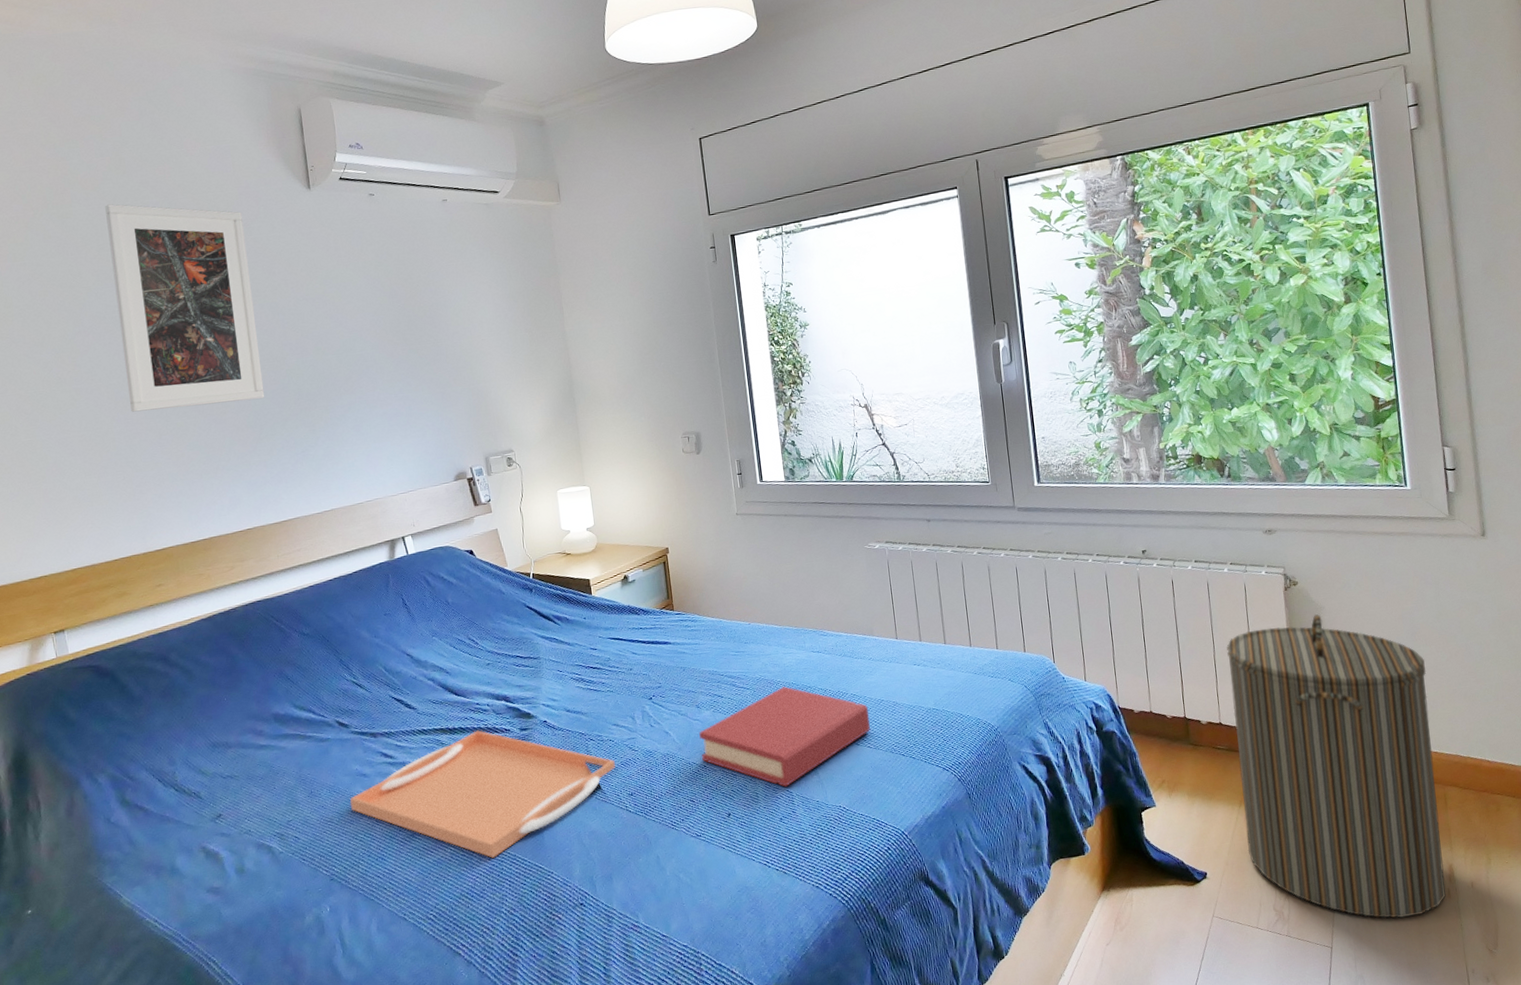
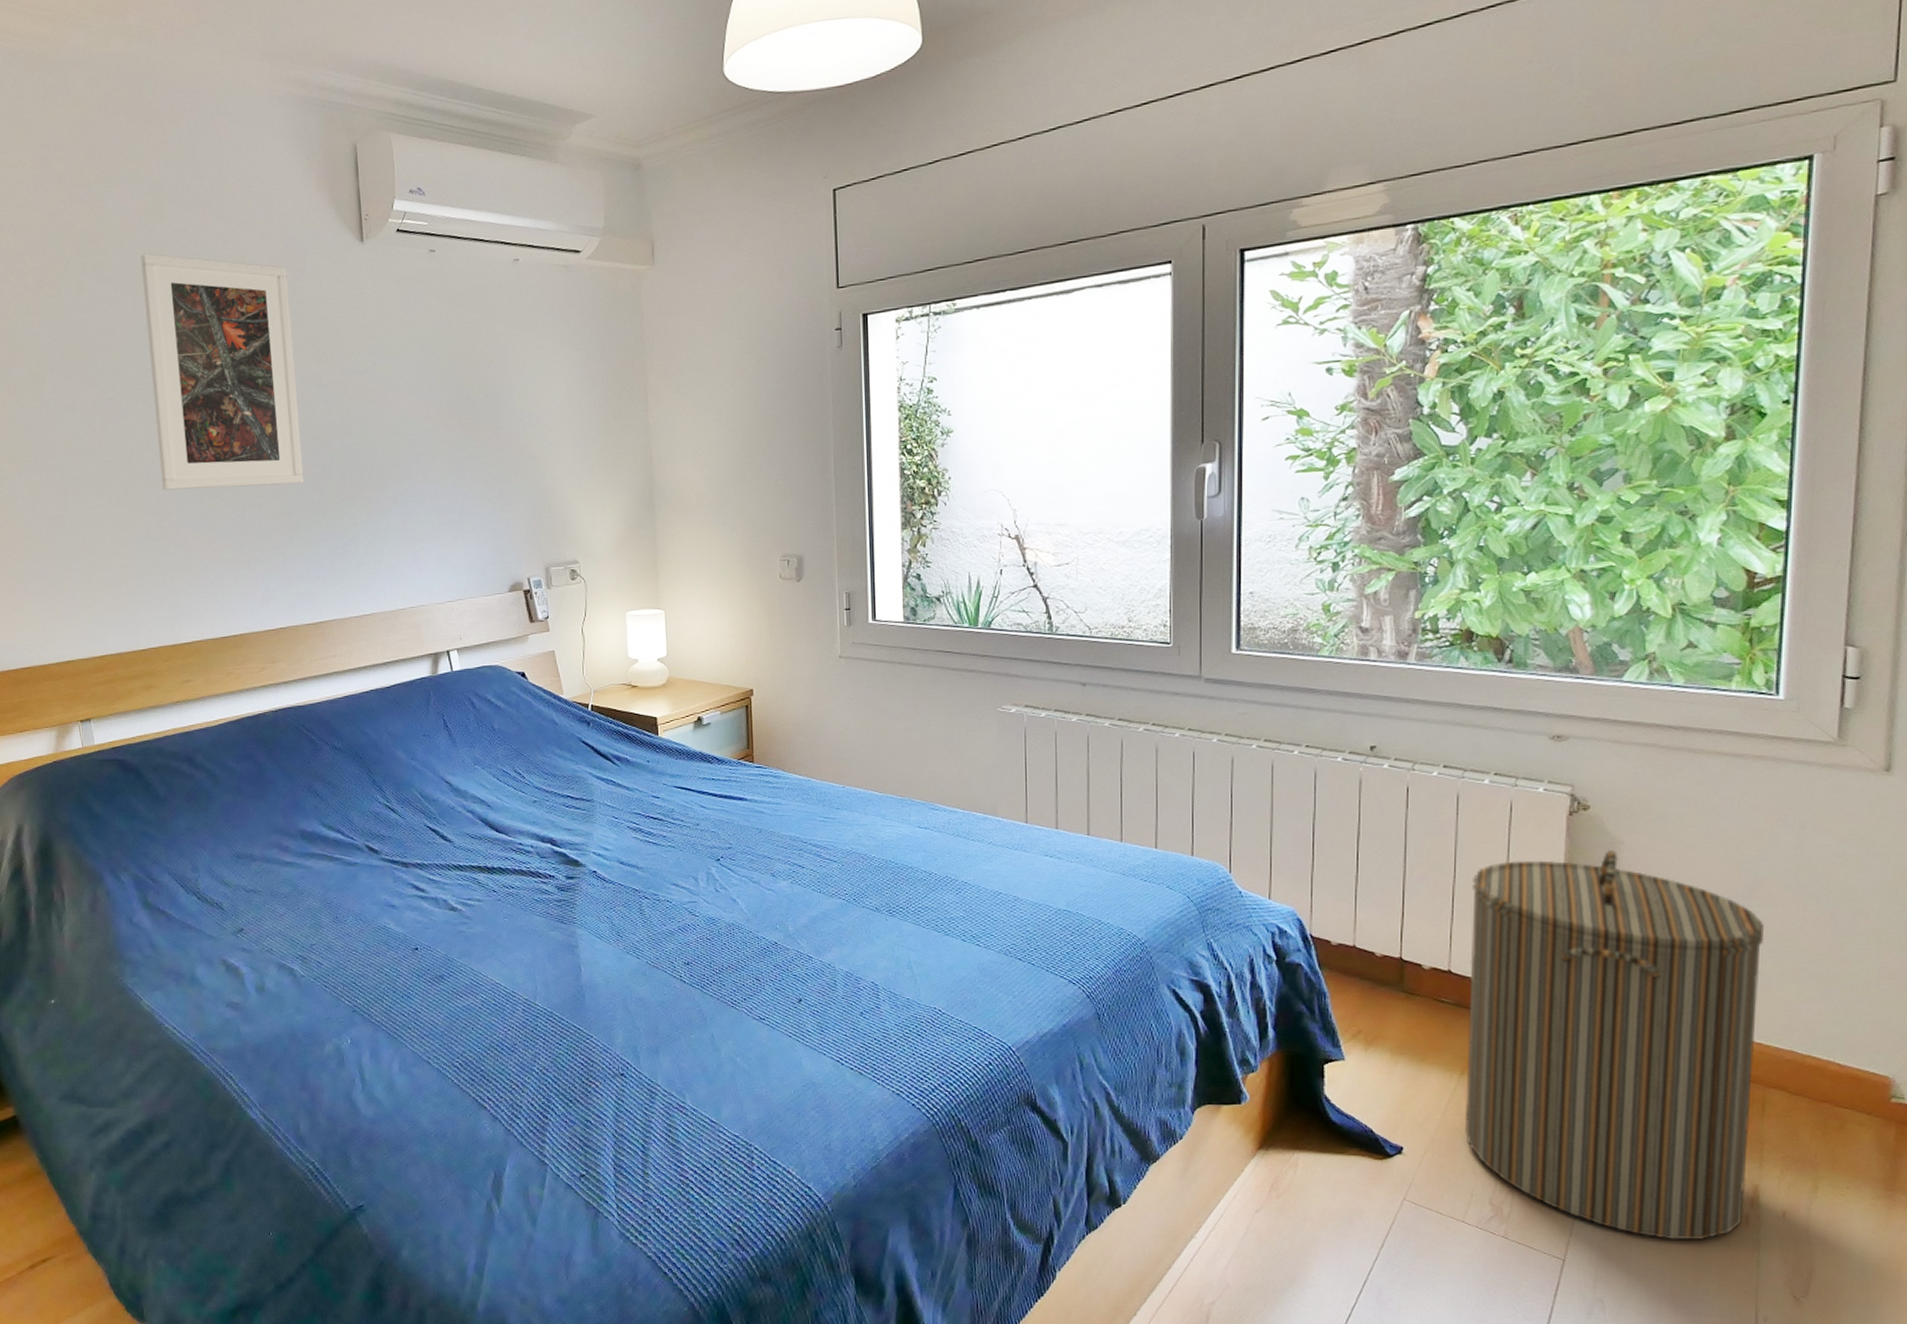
serving tray: present [349,730,615,858] -> none [376,873,671,1012]
hardback book: present [699,686,870,787] -> none [772,863,982,978]

